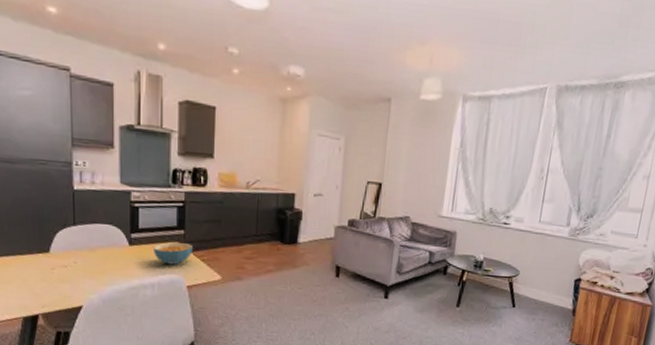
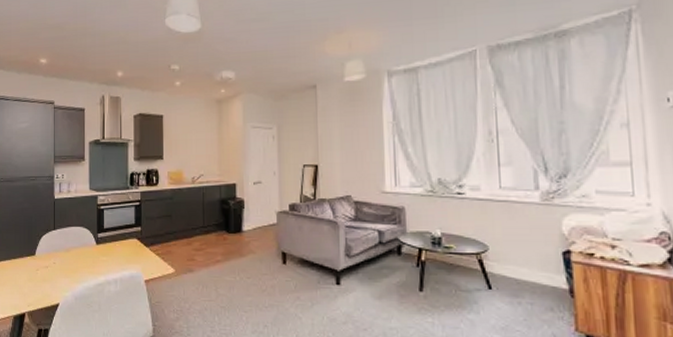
cereal bowl: present [154,242,194,265] -> none [116,238,149,261]

